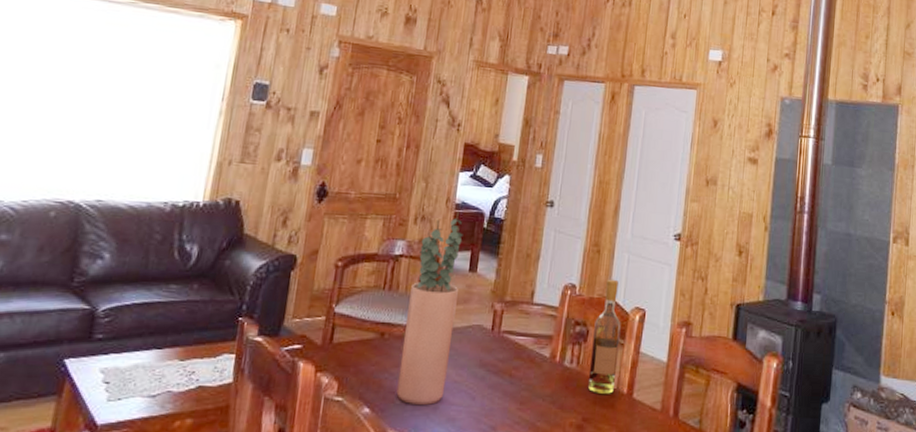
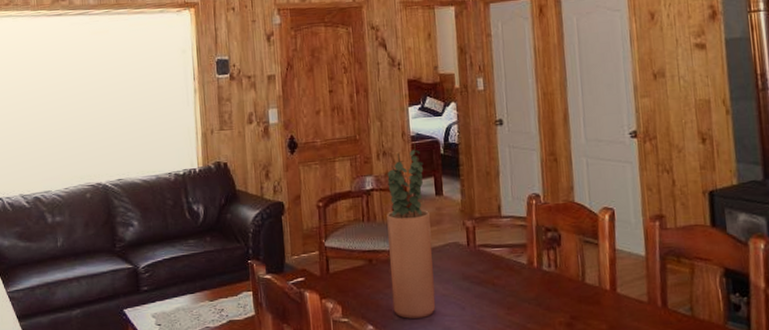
bottle: present [587,279,621,394] -> none [565,183,597,293]

